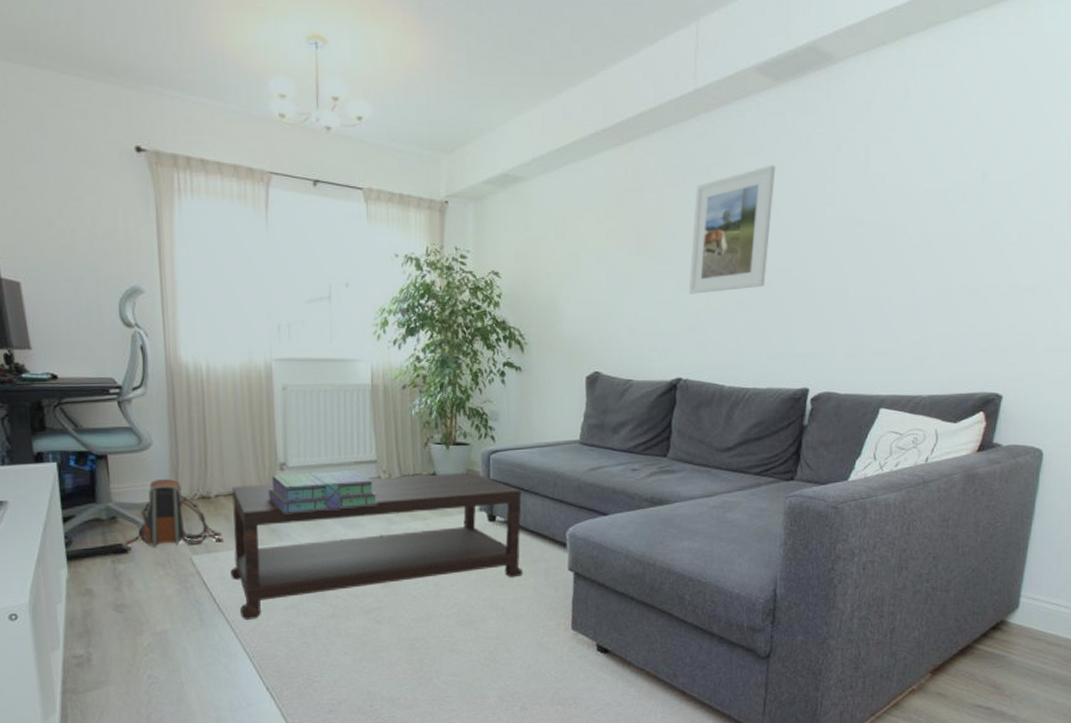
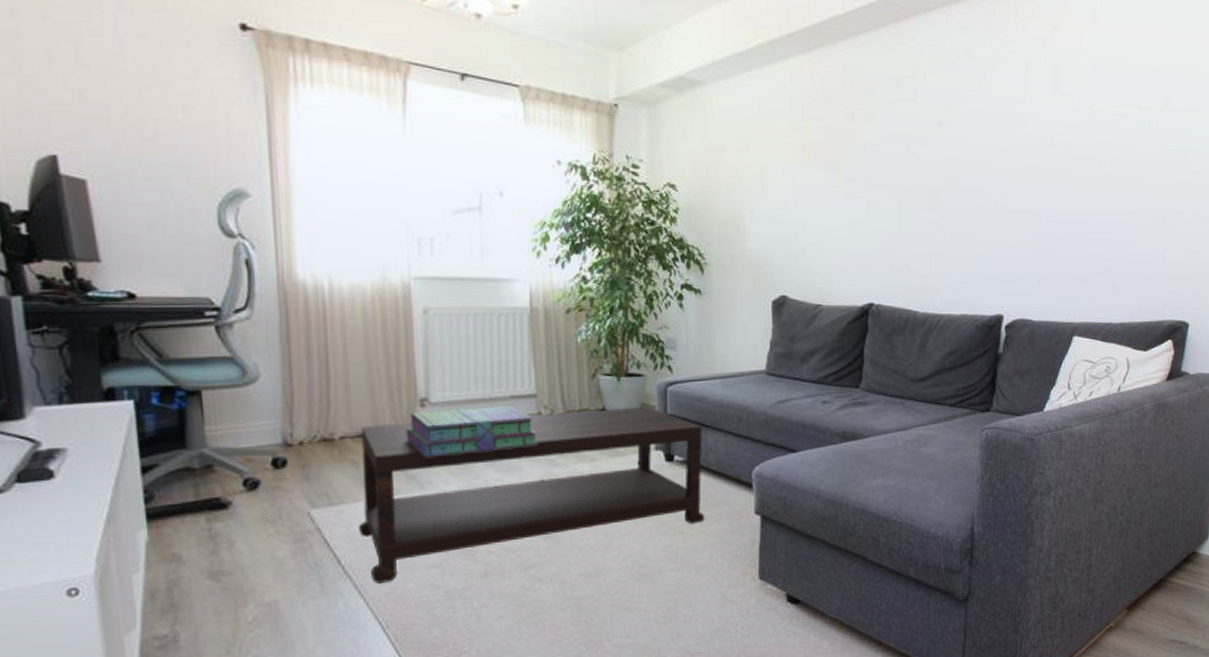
backpack: present [126,478,225,547] -> none [225,417,352,501]
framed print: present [688,164,776,294] -> none [879,81,967,214]

